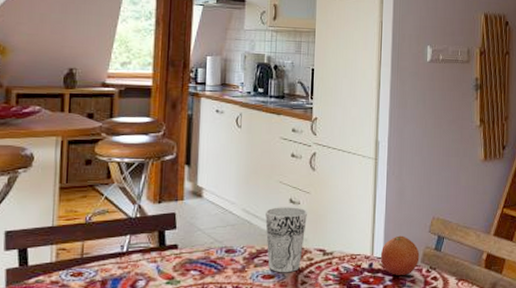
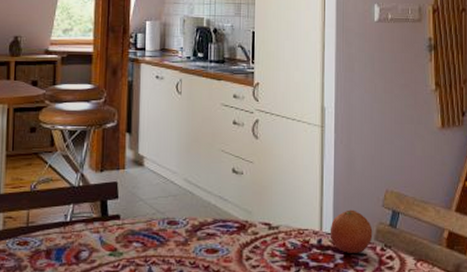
cup: present [265,207,307,273] -> none [208,177,251,248]

